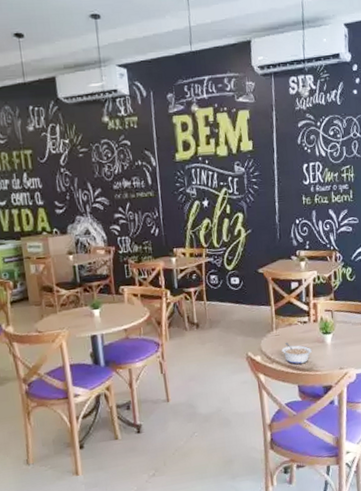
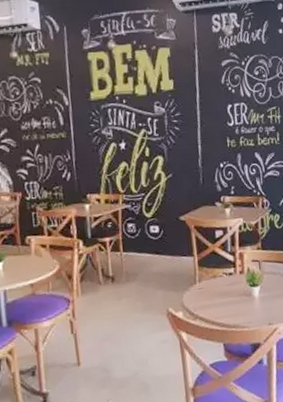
legume: present [281,342,313,364] -> none [205,295,239,320]

